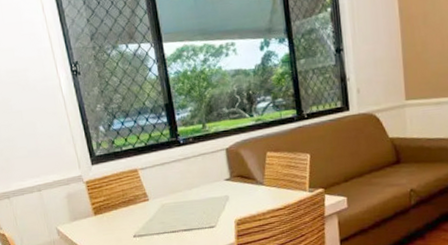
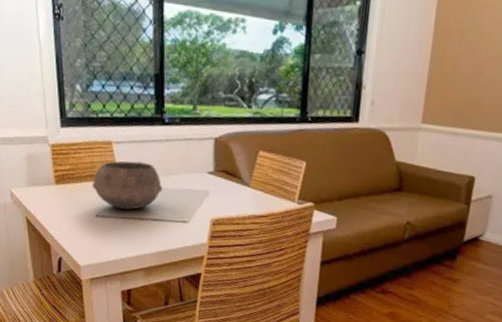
bowl: none [126,181,188,227] -> present [92,161,163,210]

